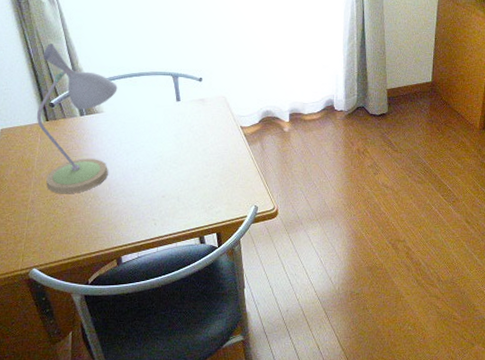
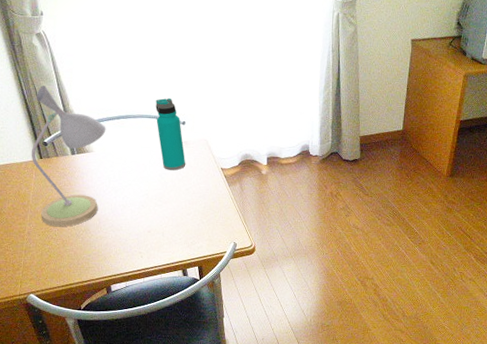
water bottle: none [170,53,203,130] -> present [155,97,186,171]

